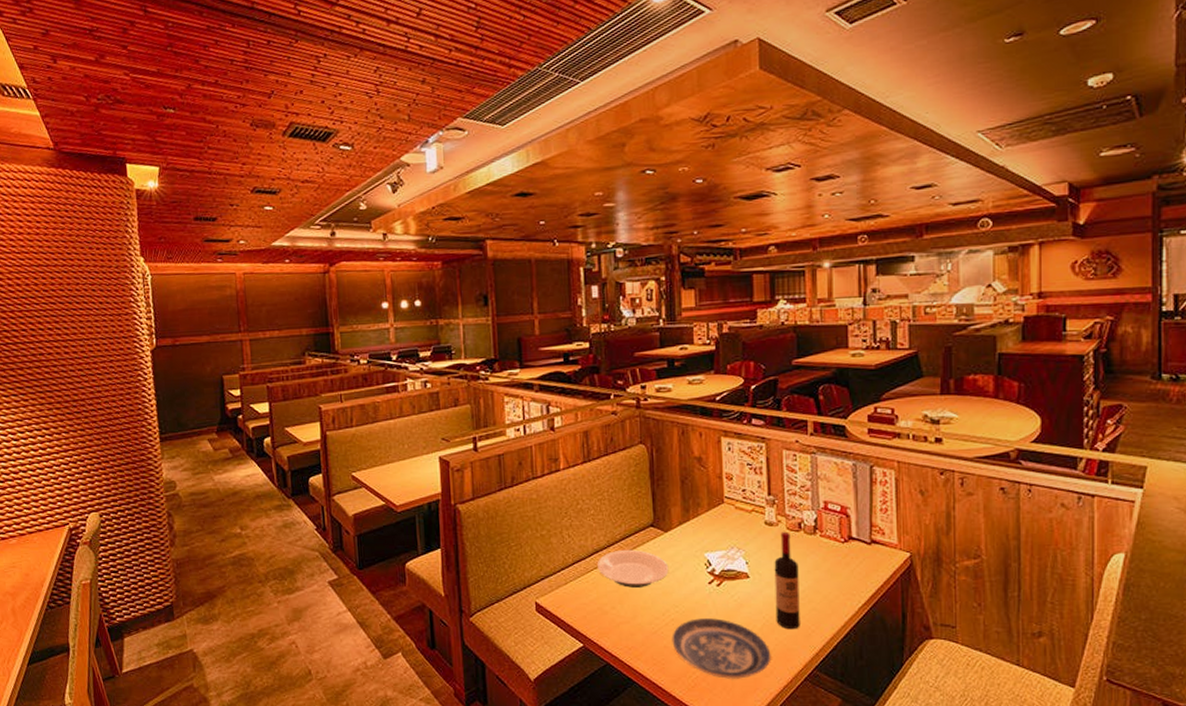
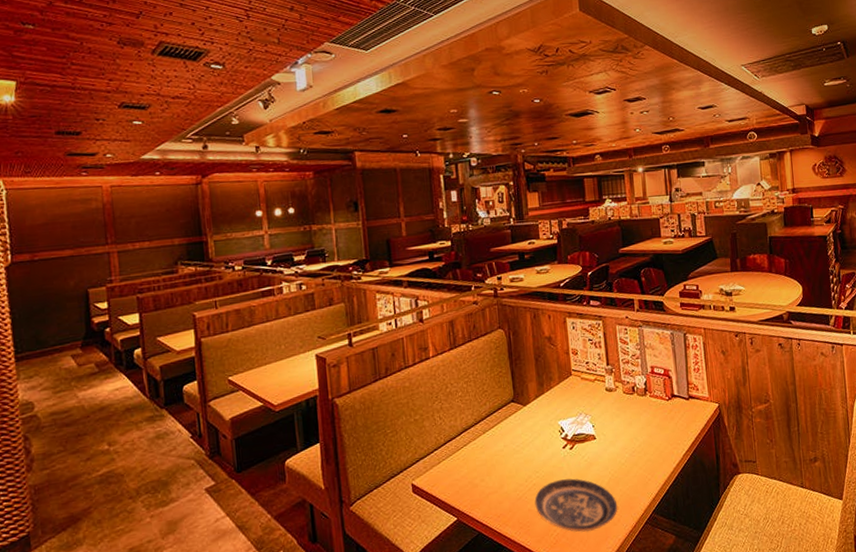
plate: present [598,549,669,587] -> none [467,424,529,460]
wine bottle: present [774,531,800,630] -> none [615,395,639,481]

